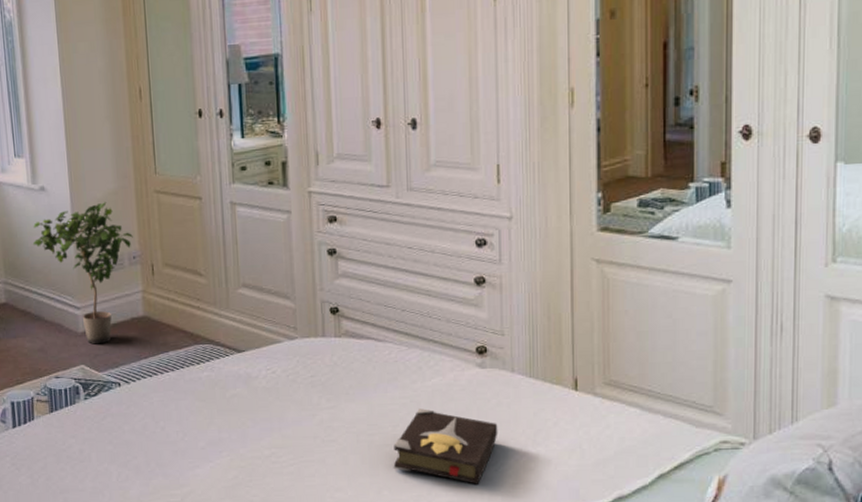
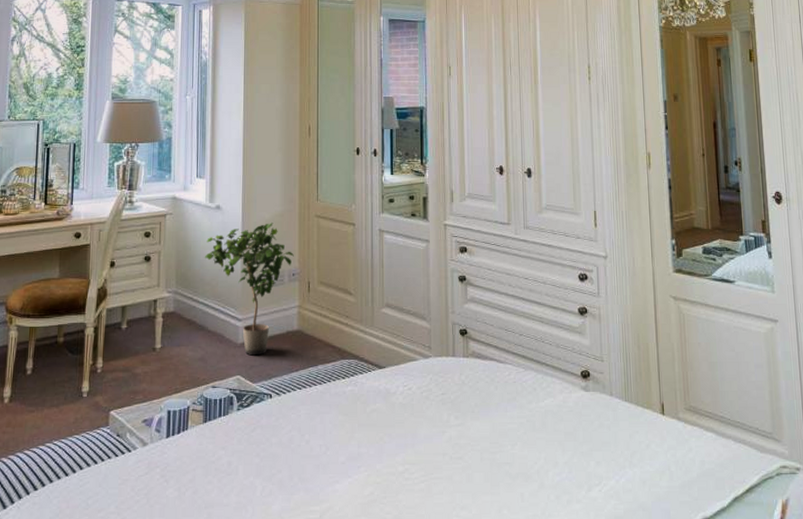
hardback book: present [393,409,498,484] -> none [512,428,601,505]

